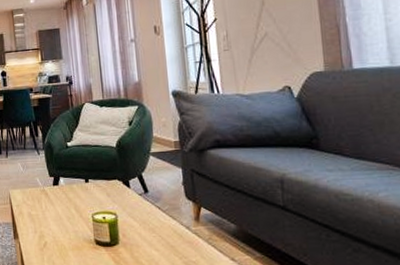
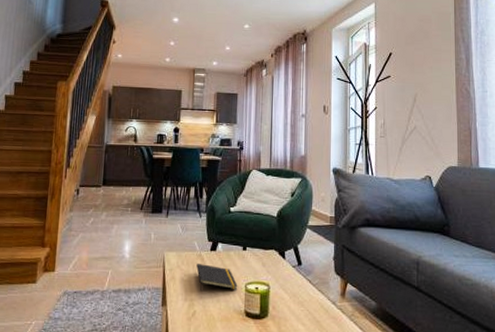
notepad: none [41,197,85,224] -> present [196,263,238,292]

